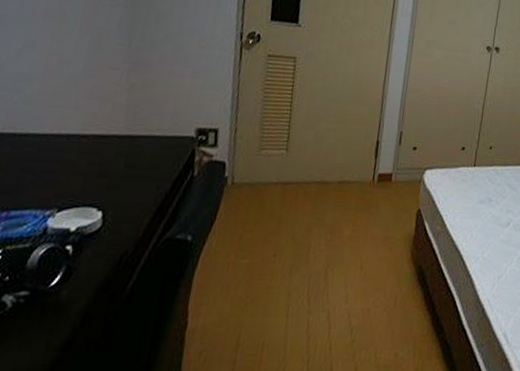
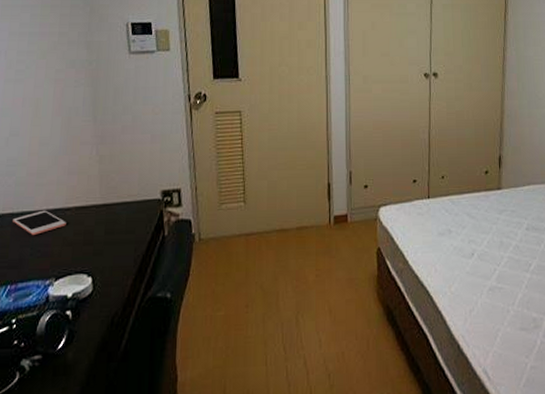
cell phone: none [13,134,80,160] -> present [13,210,66,235]

